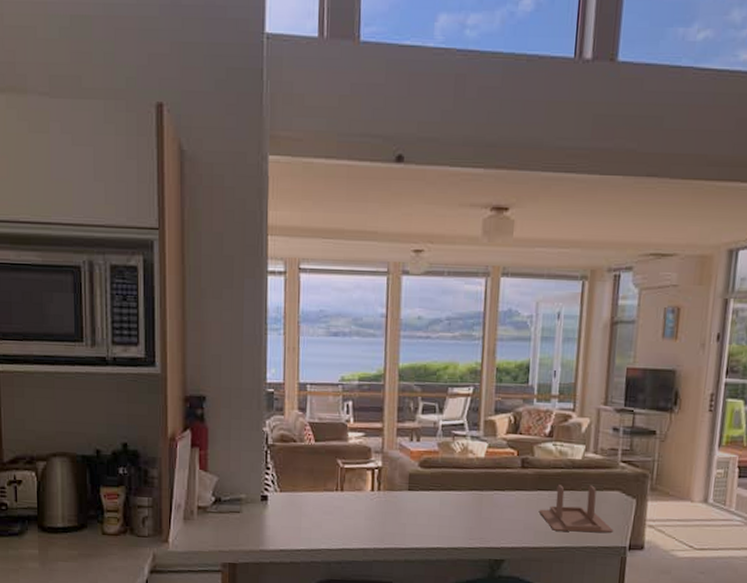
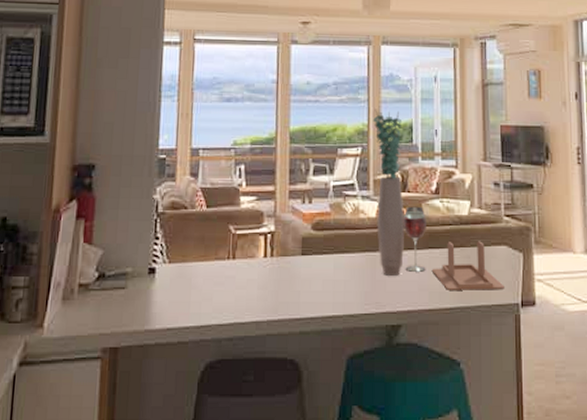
vase: none [485,346,519,514] -> present [373,108,405,276]
wineglass: none [513,448,537,512] -> present [404,206,426,272]

